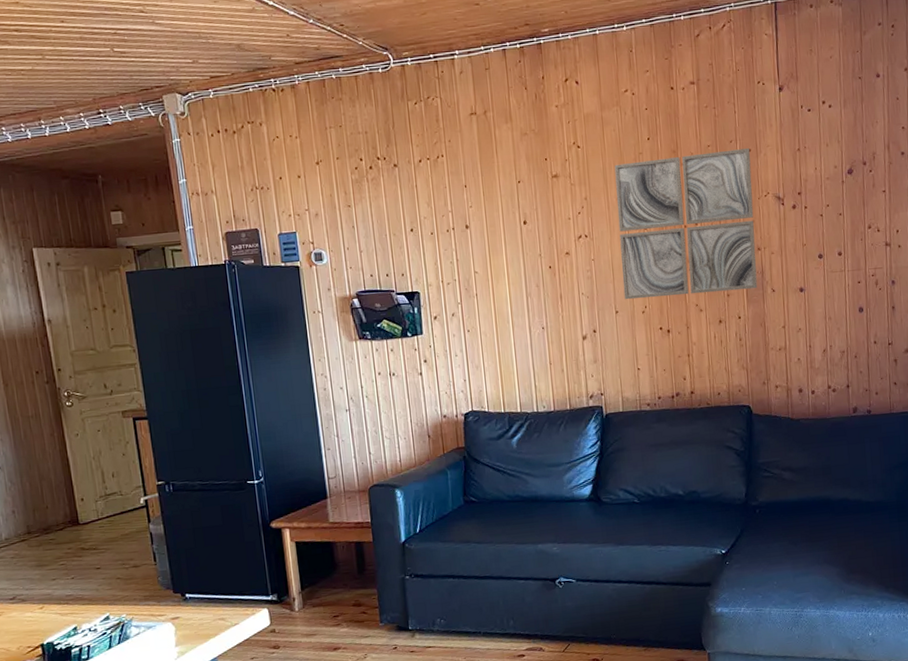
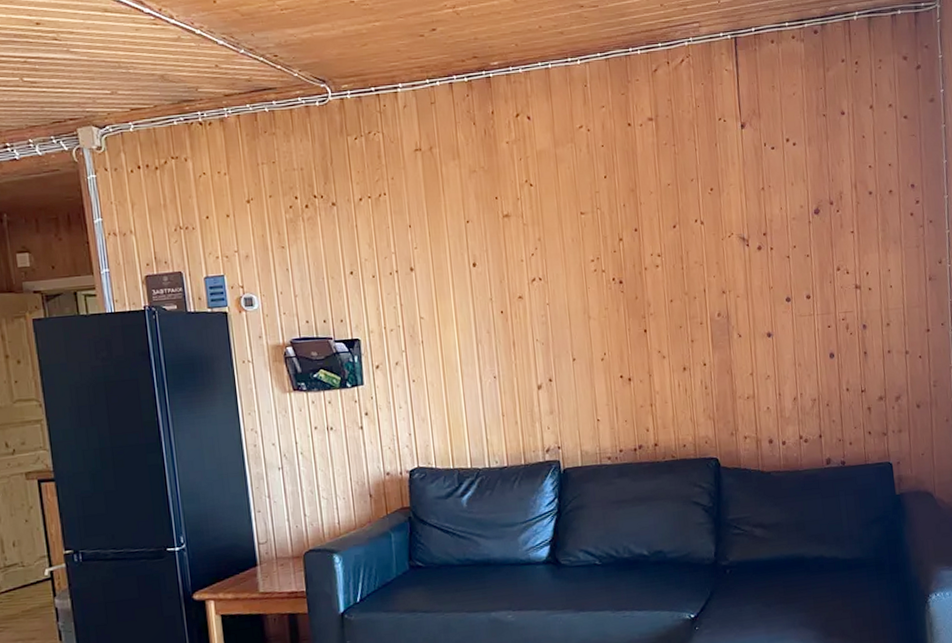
wall art: present [614,147,758,300] -> none [569,186,723,347]

